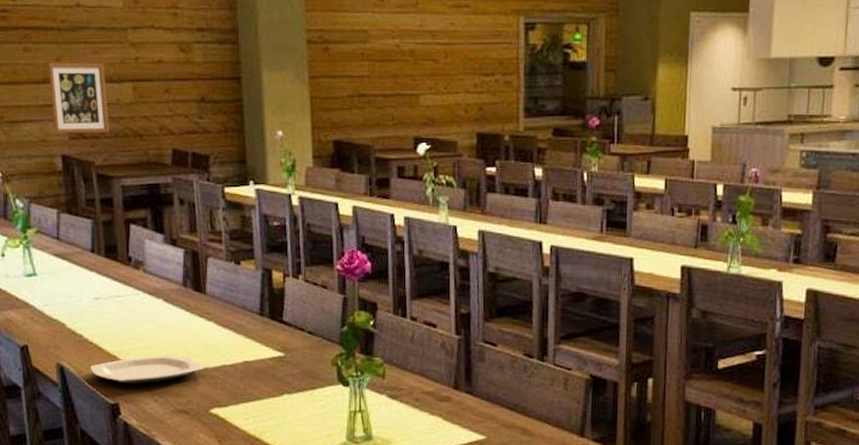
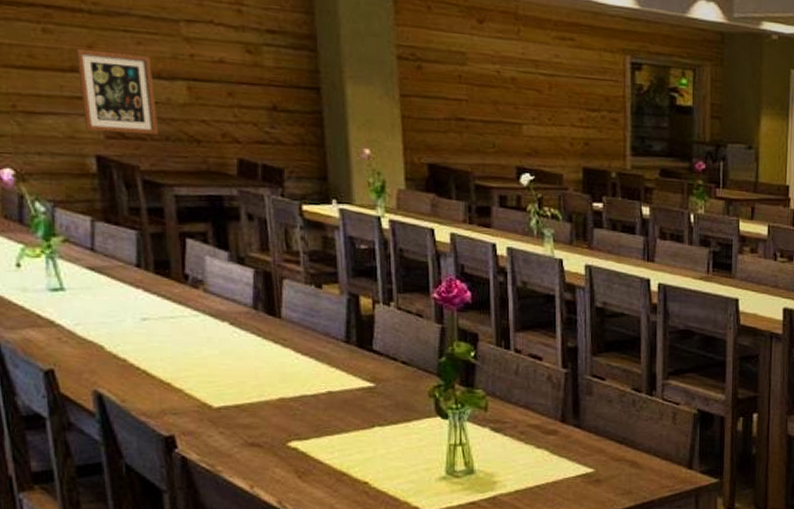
plate: present [90,355,203,385] -> none [137,383,279,415]

